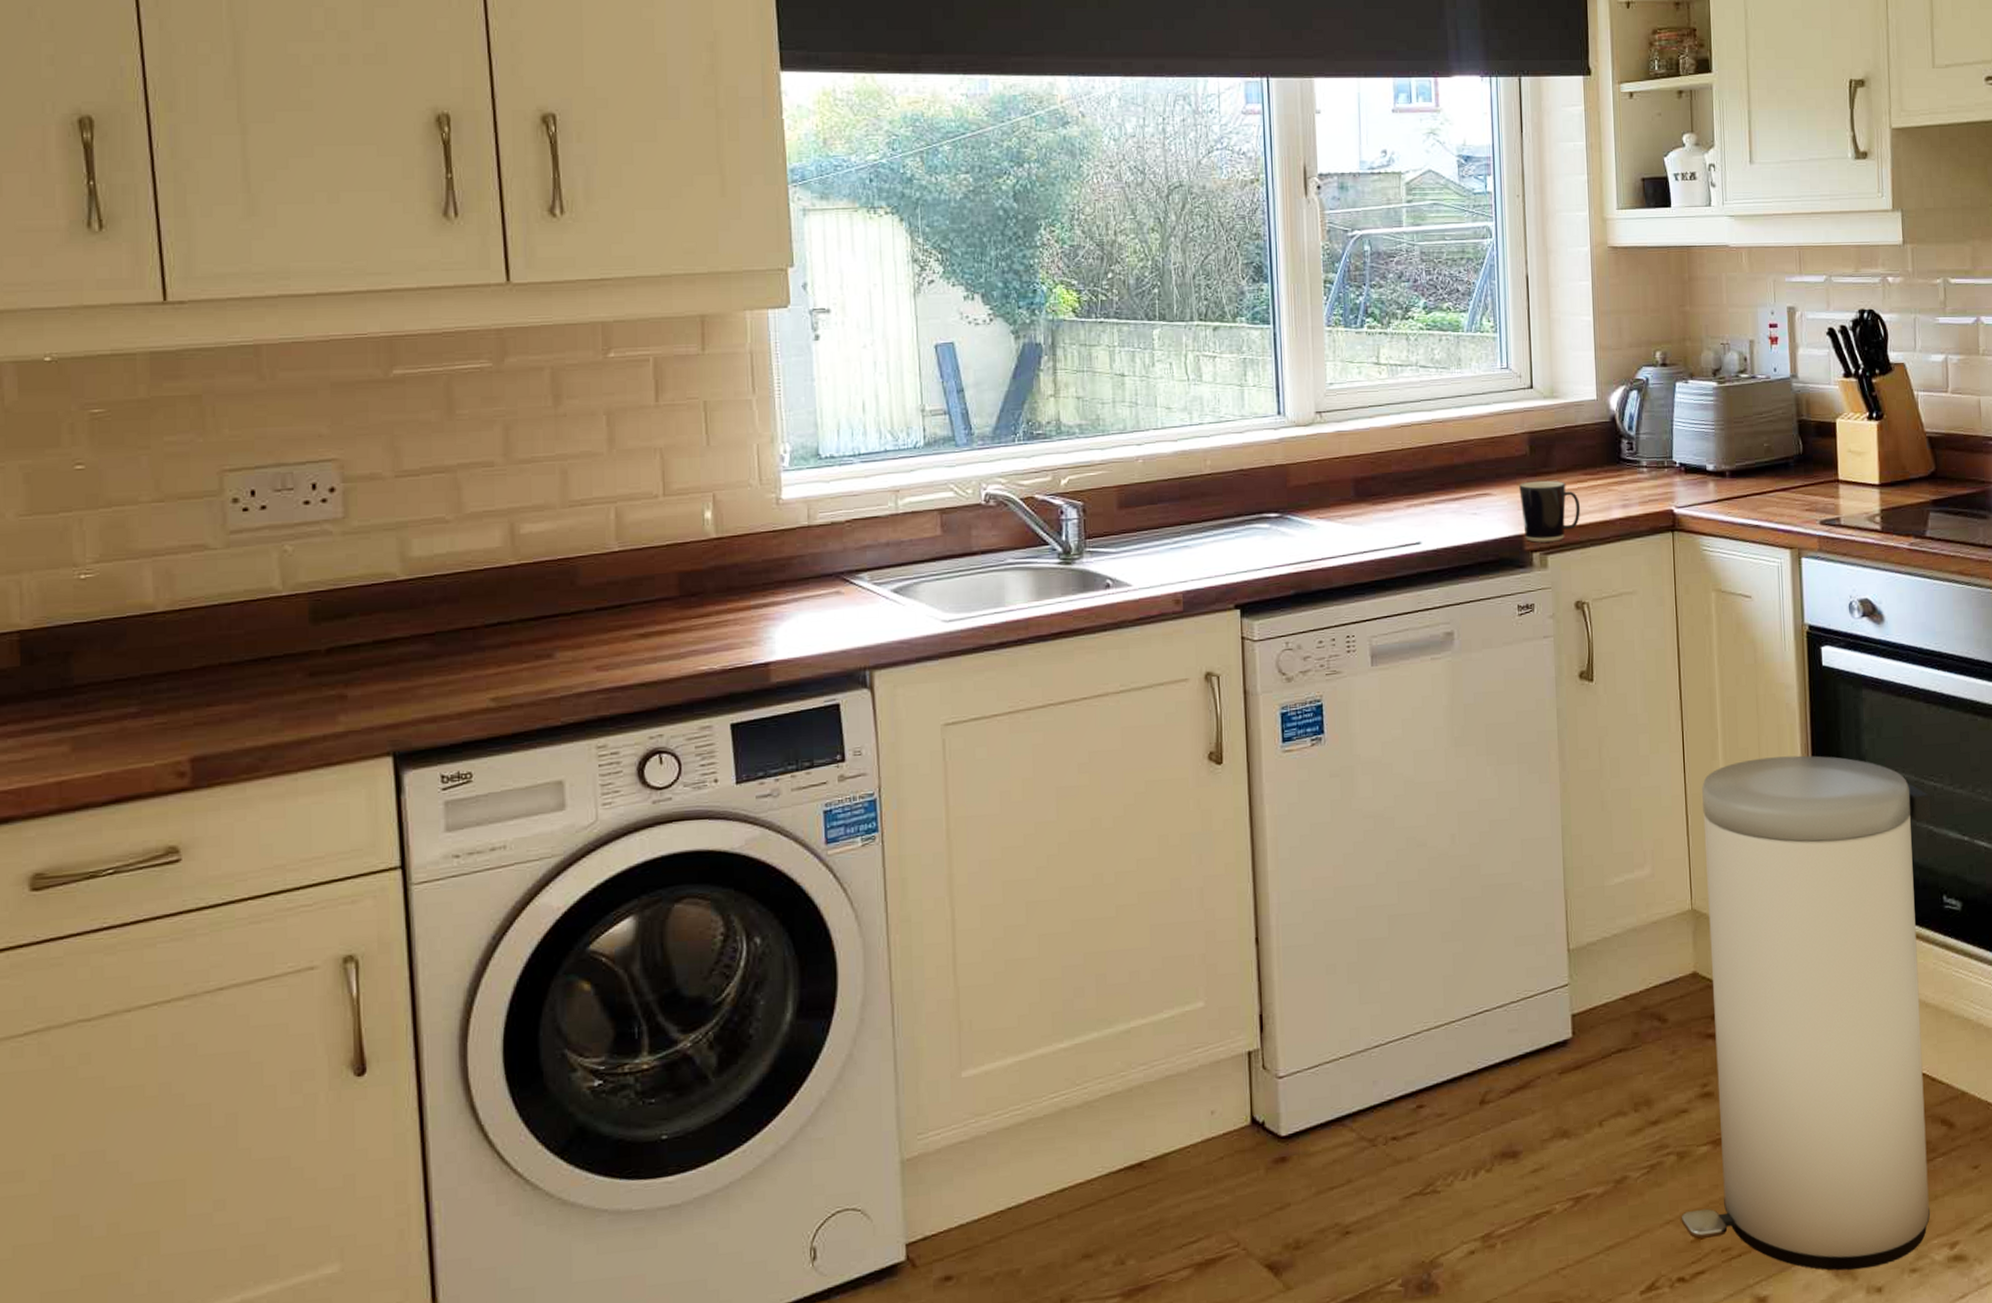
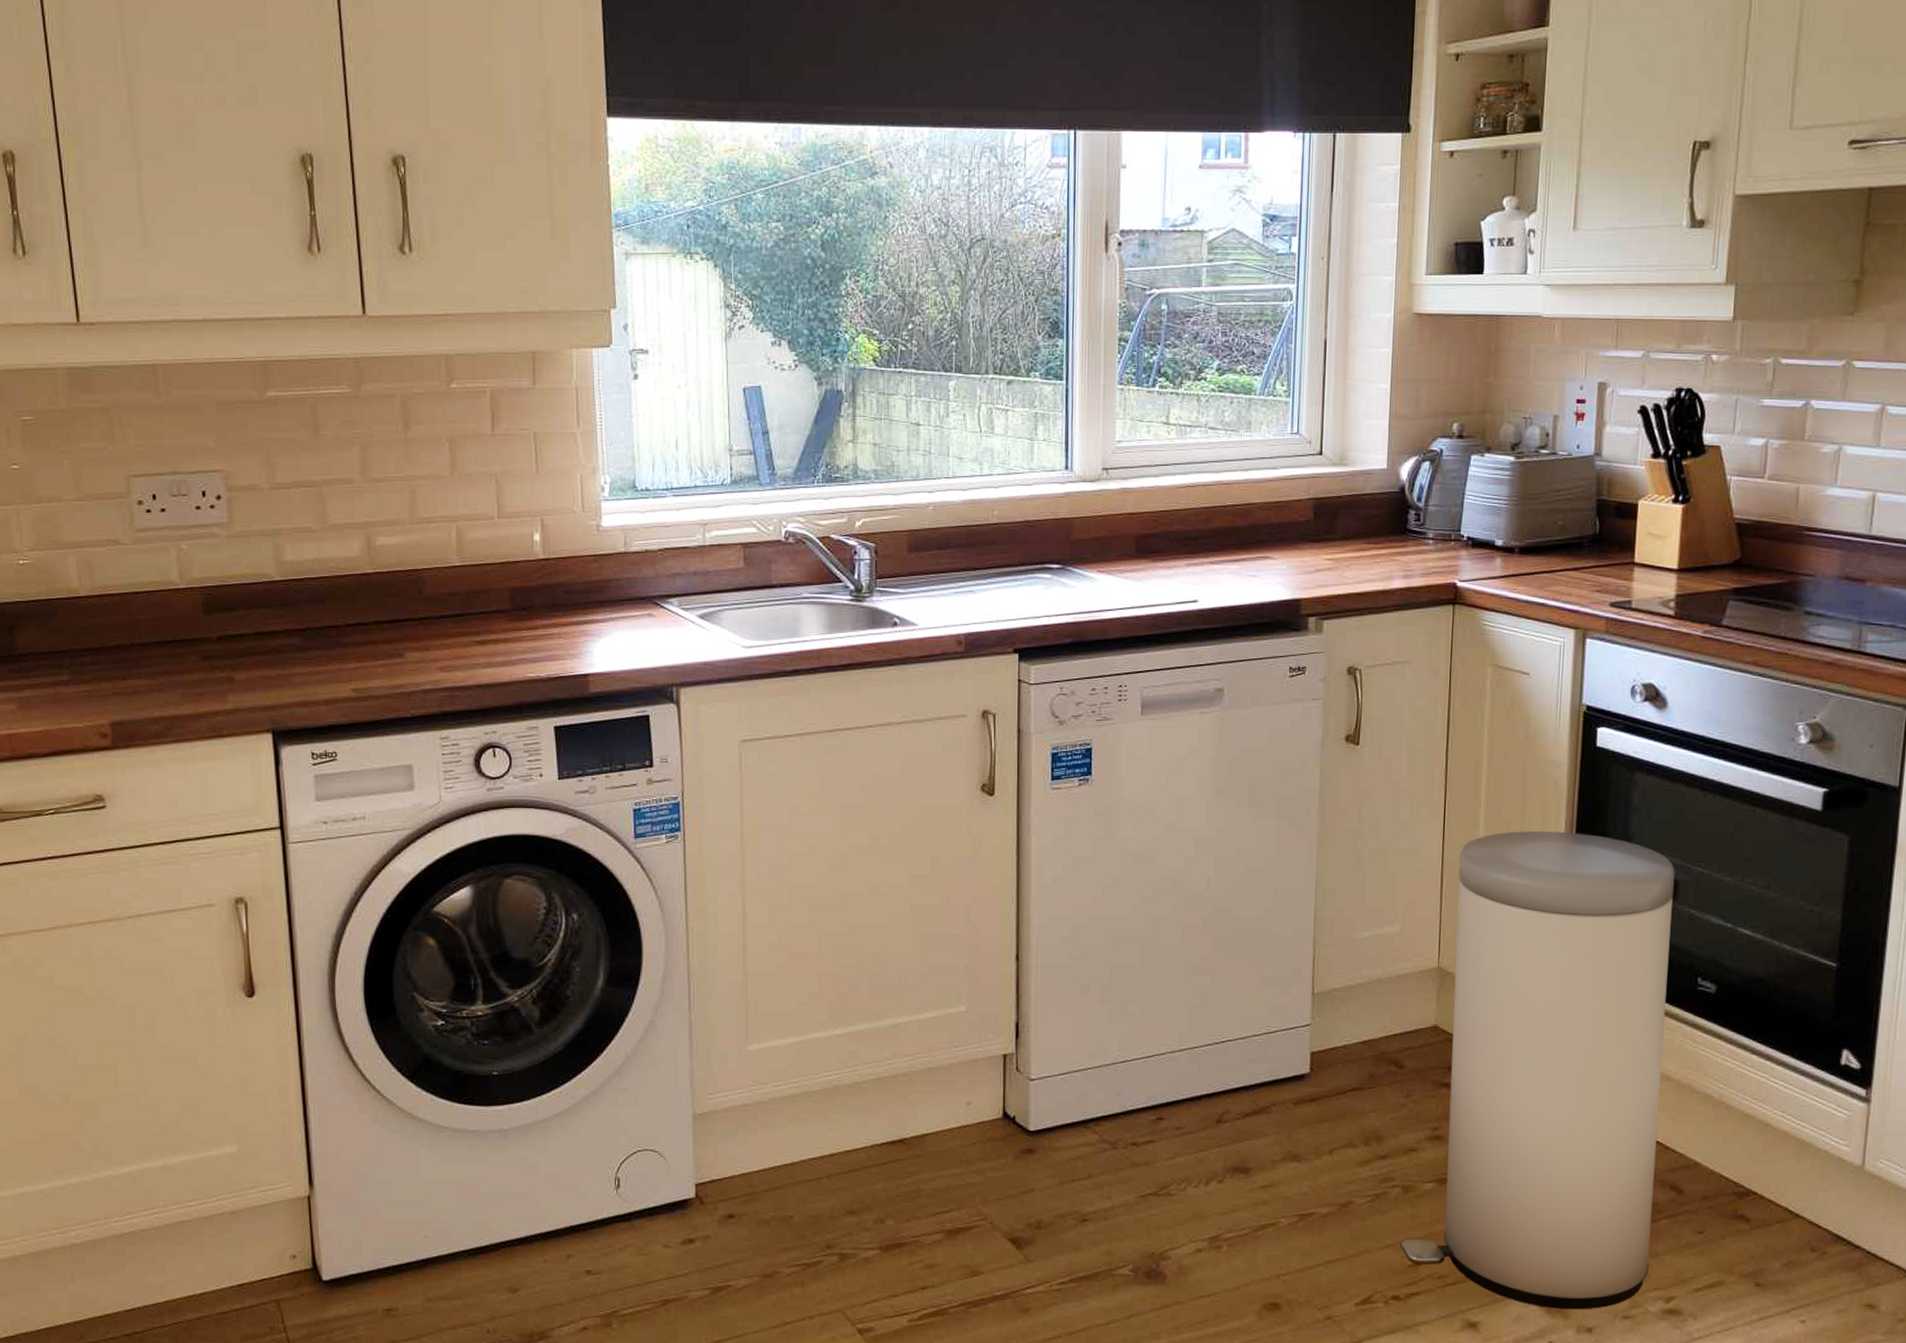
mug: present [1519,480,1581,543] -> none [1300,547,1361,608]

